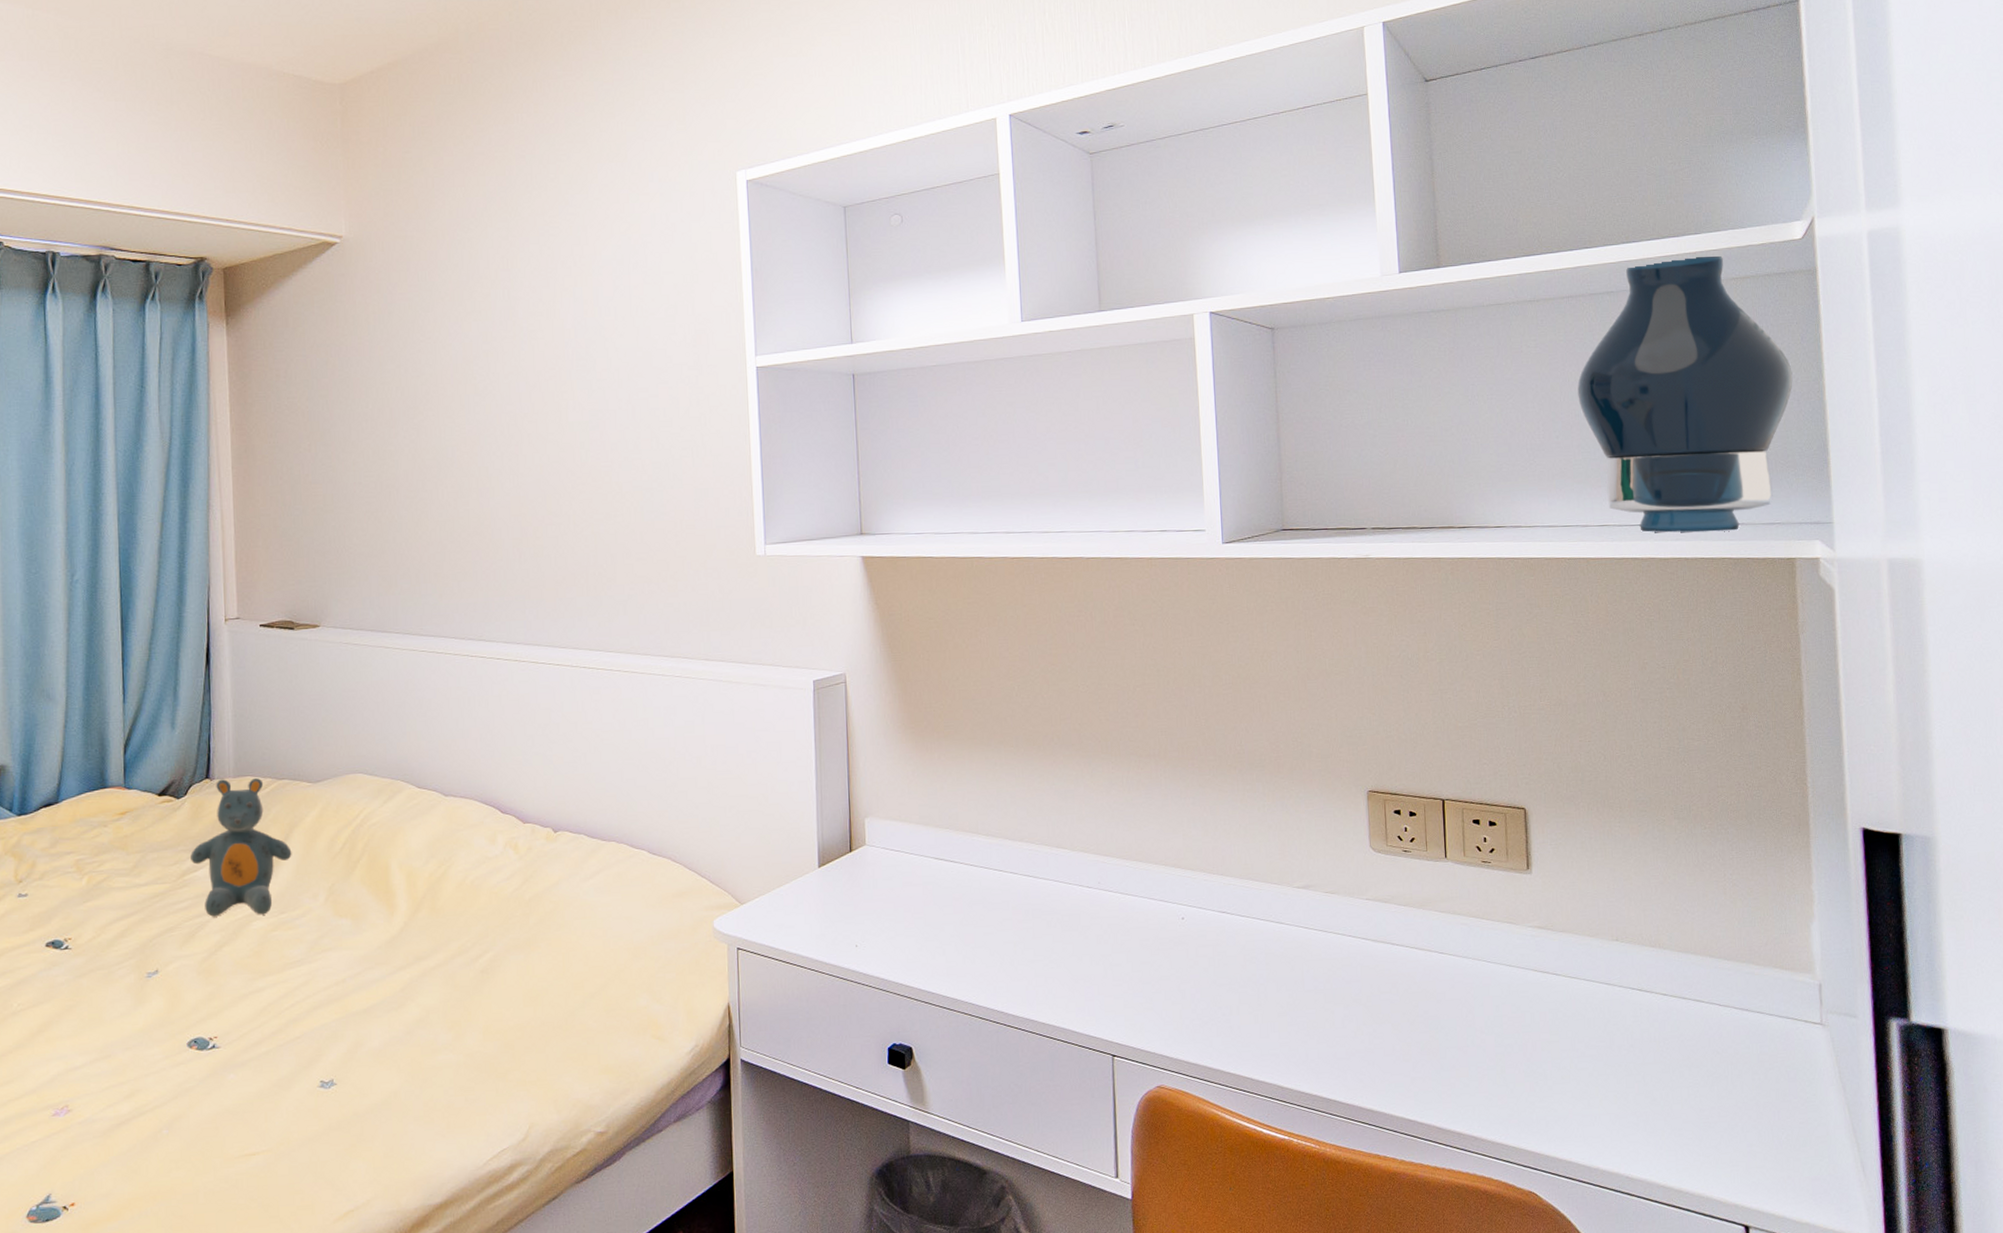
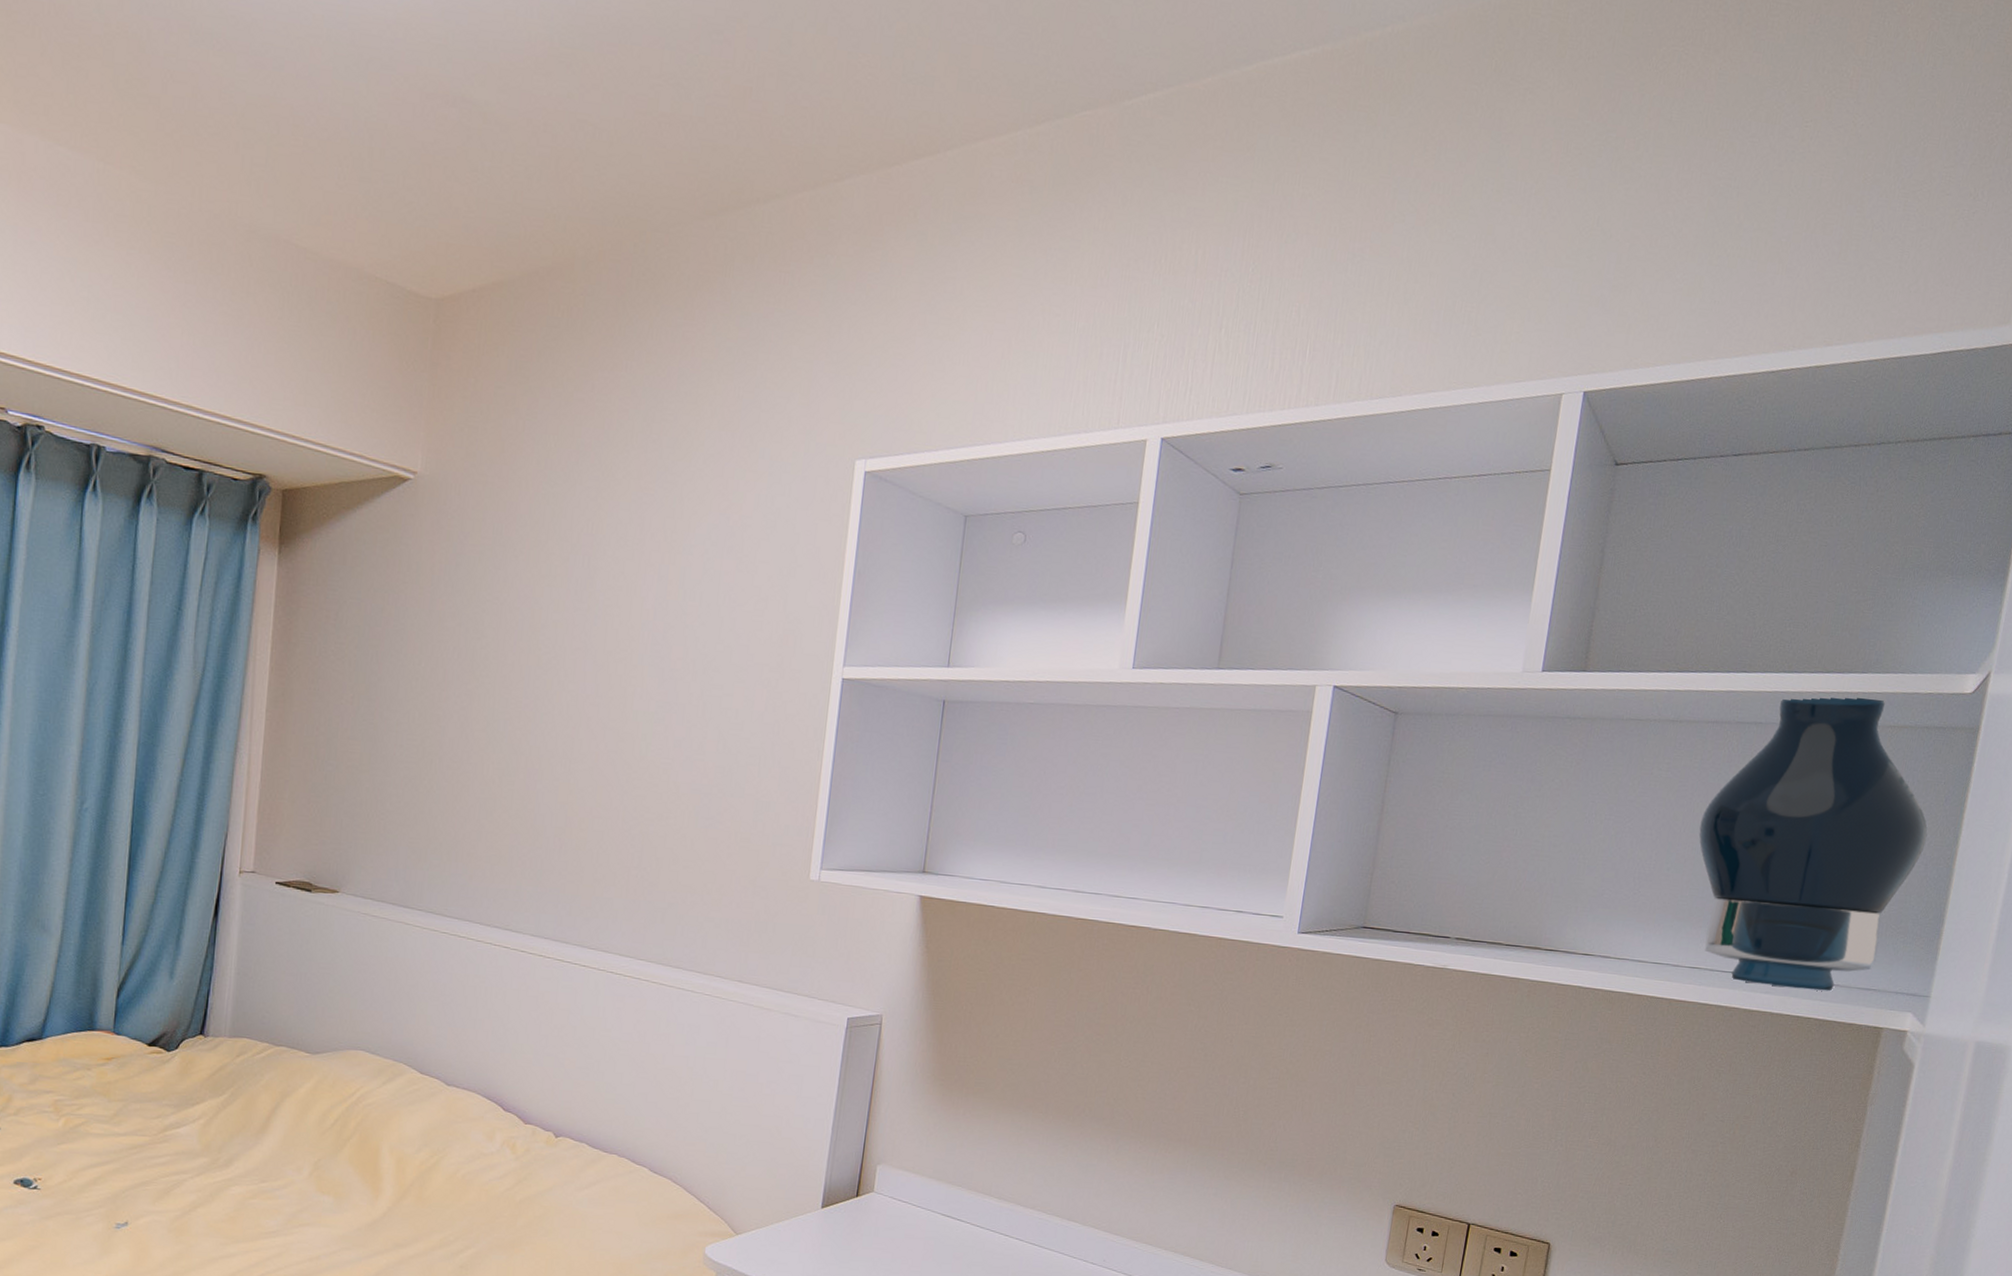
stuffed animal: present [190,778,292,917] -> none [174,1037,281,1181]

